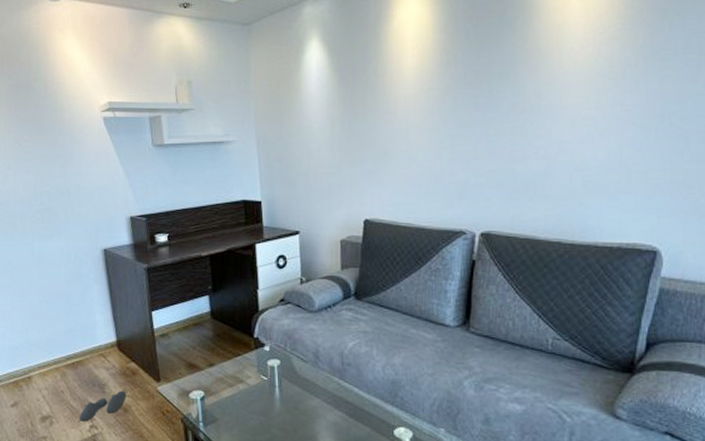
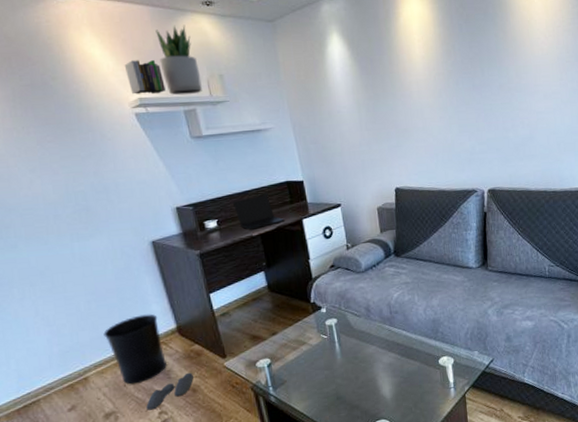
waste bin: none [50,322,103,392] -> present [103,314,167,384]
books: none [99,63,134,99] -> present [124,60,165,95]
planter: none [132,27,169,101] -> present [155,24,202,96]
laptop: none [186,213,236,250] -> present [233,195,284,231]

